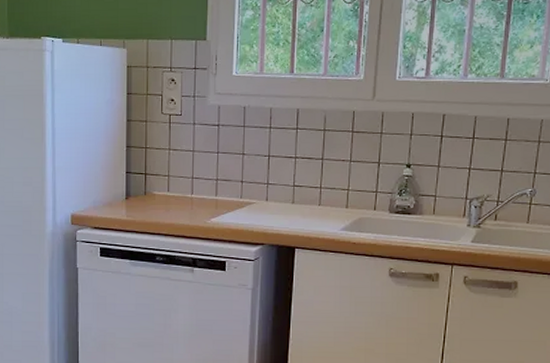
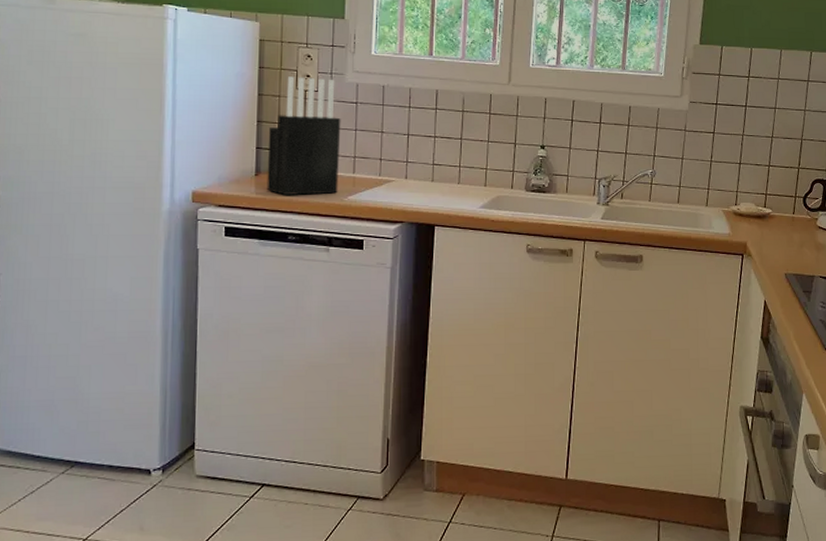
knife block: none [136,101,204,217] -> present [266,76,341,195]

